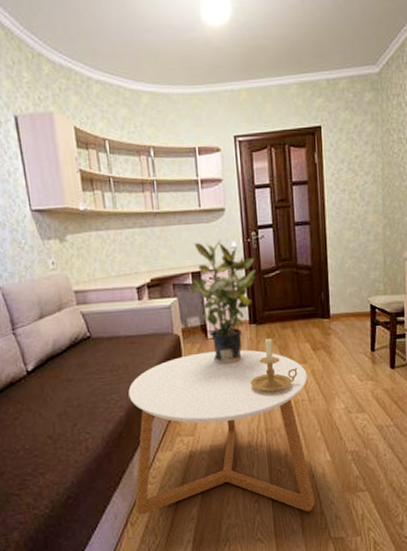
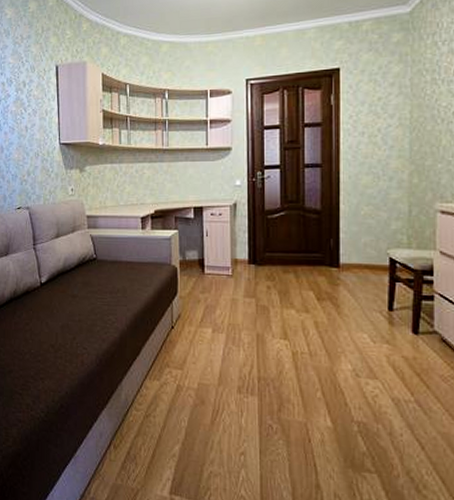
coffee table: present [128,350,316,515] -> none [120,286,311,481]
potted plant: present [191,239,256,364] -> none [192,177,259,302]
candle holder: present [250,337,298,391] -> none [245,280,298,338]

